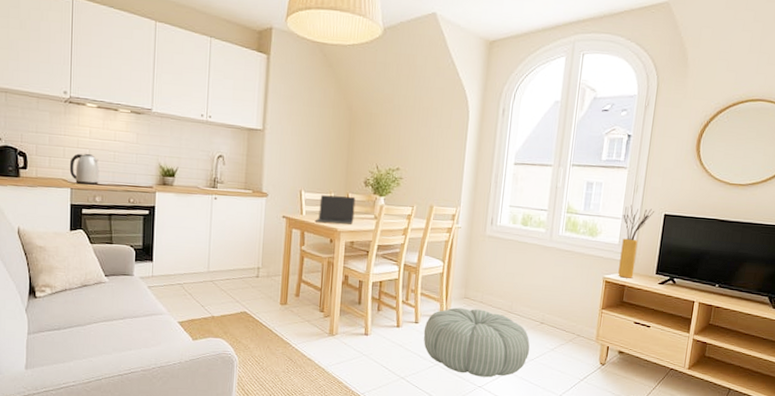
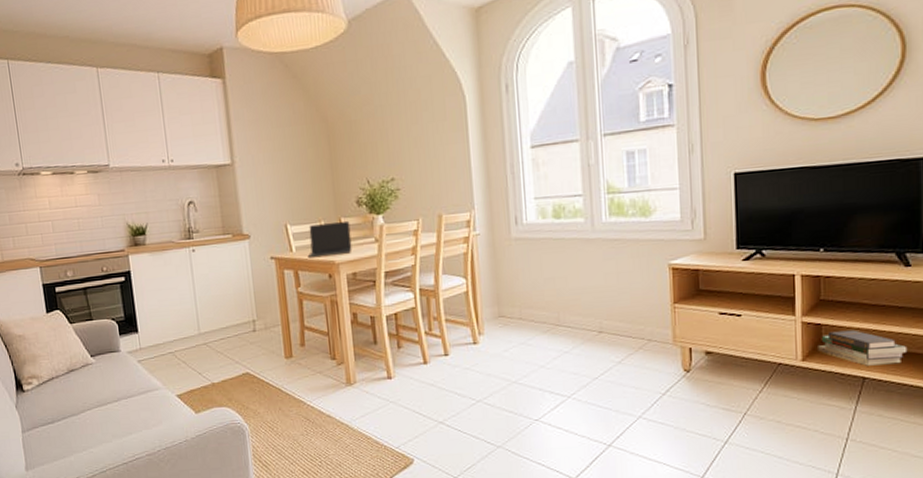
kettle: present [69,153,100,186] -> none [33,225,68,261]
pouf: present [423,307,530,378] -> none [456,327,590,409]
vase: present [618,204,655,278] -> none [680,169,721,261]
books: none [701,350,764,382] -> present [818,330,908,366]

